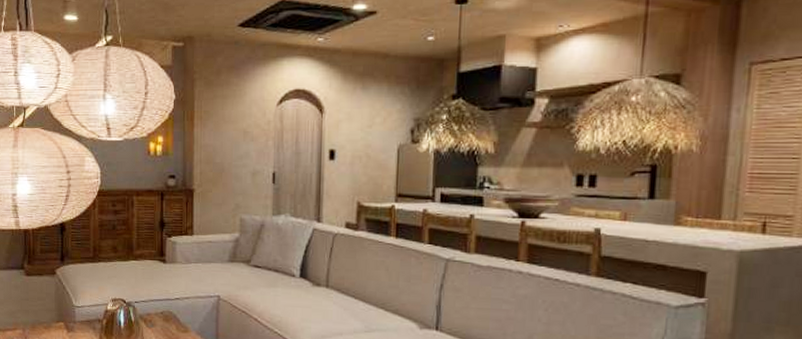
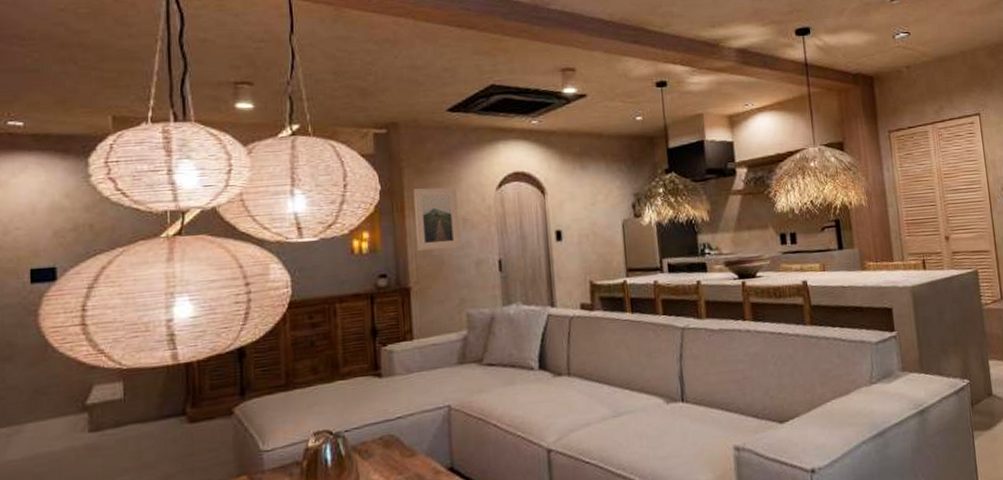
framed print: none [202,100,241,157] -> present [413,187,461,251]

